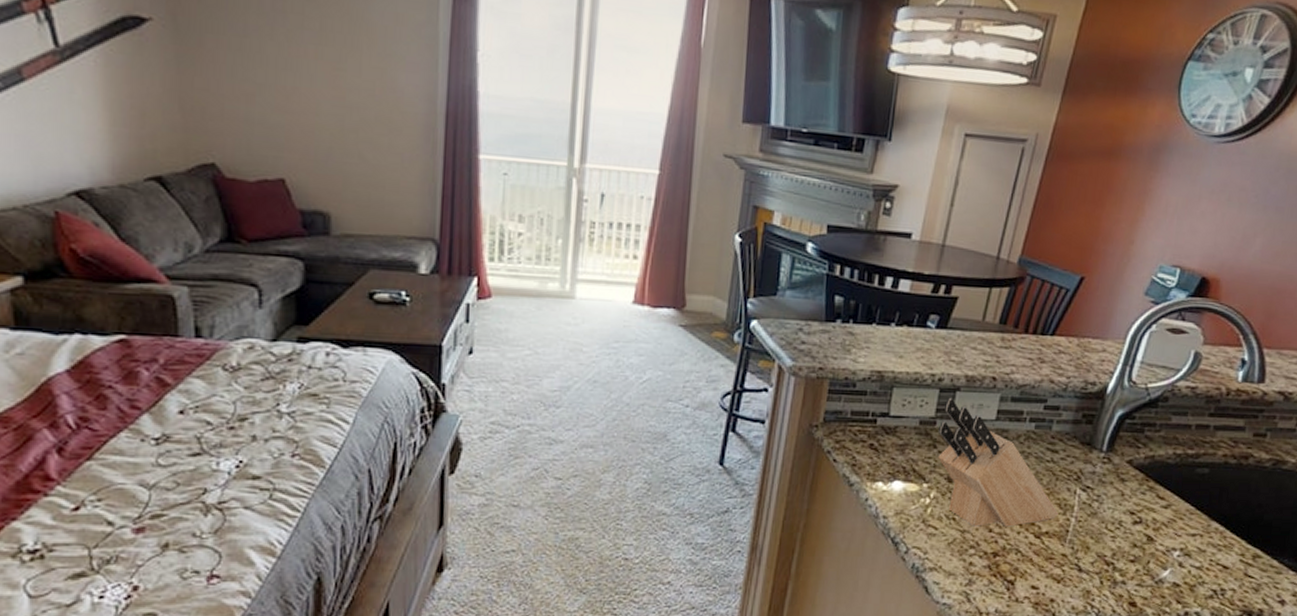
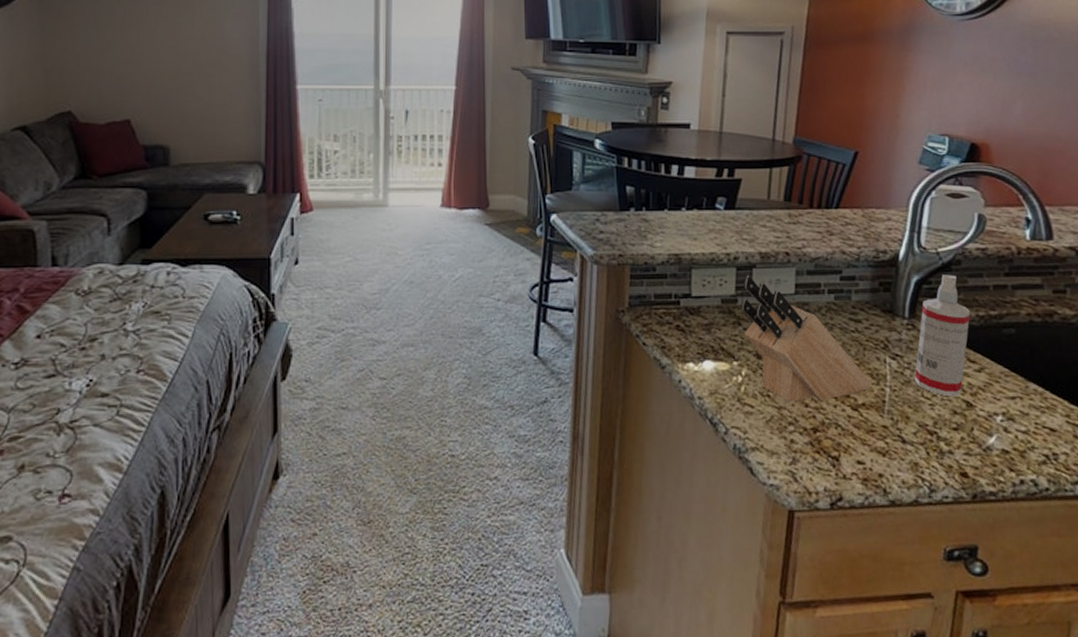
spray bottle: none [1101,411,1169,531] -> present [914,274,971,397]

